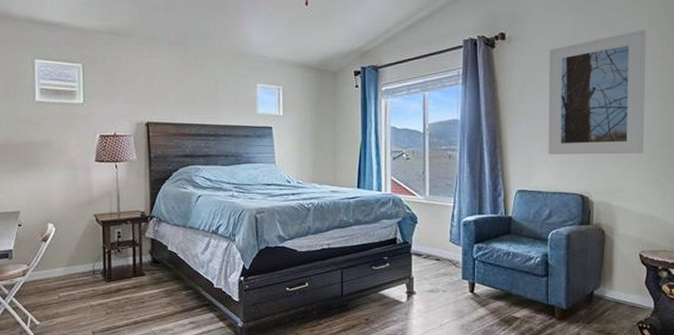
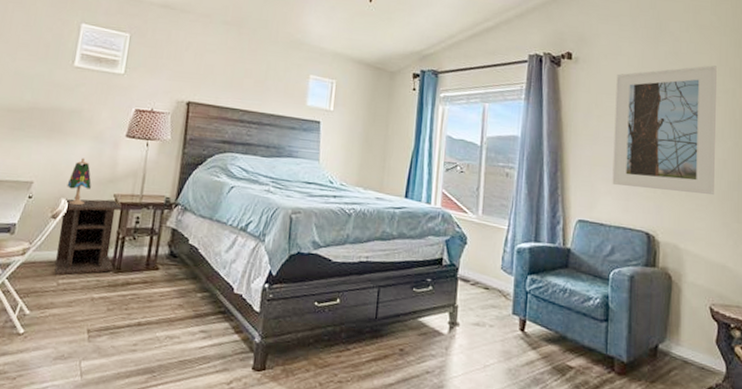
table lamp: none [50,185,72,228] -> present [67,158,92,206]
nightstand: none [51,219,105,289] -> present [55,199,123,276]

